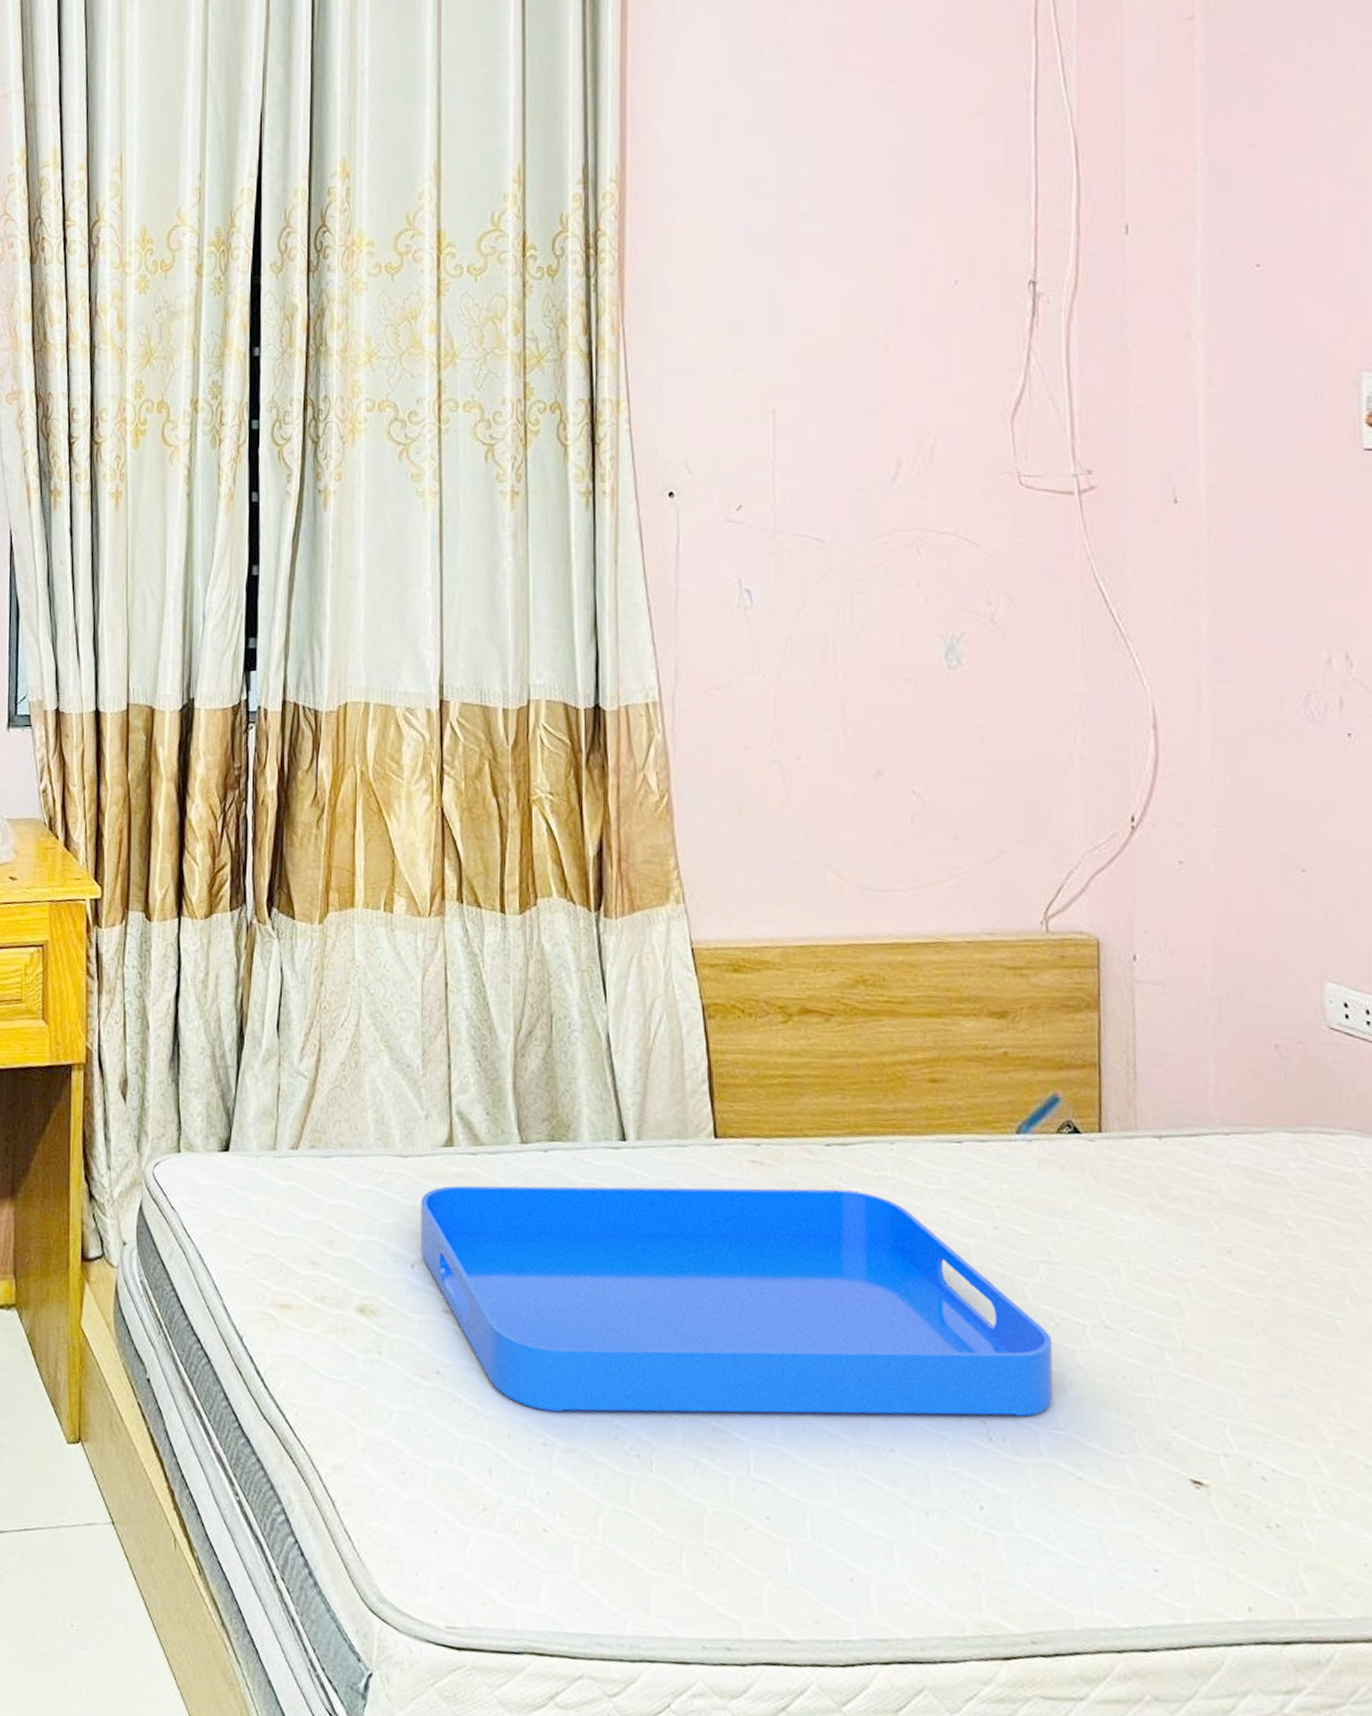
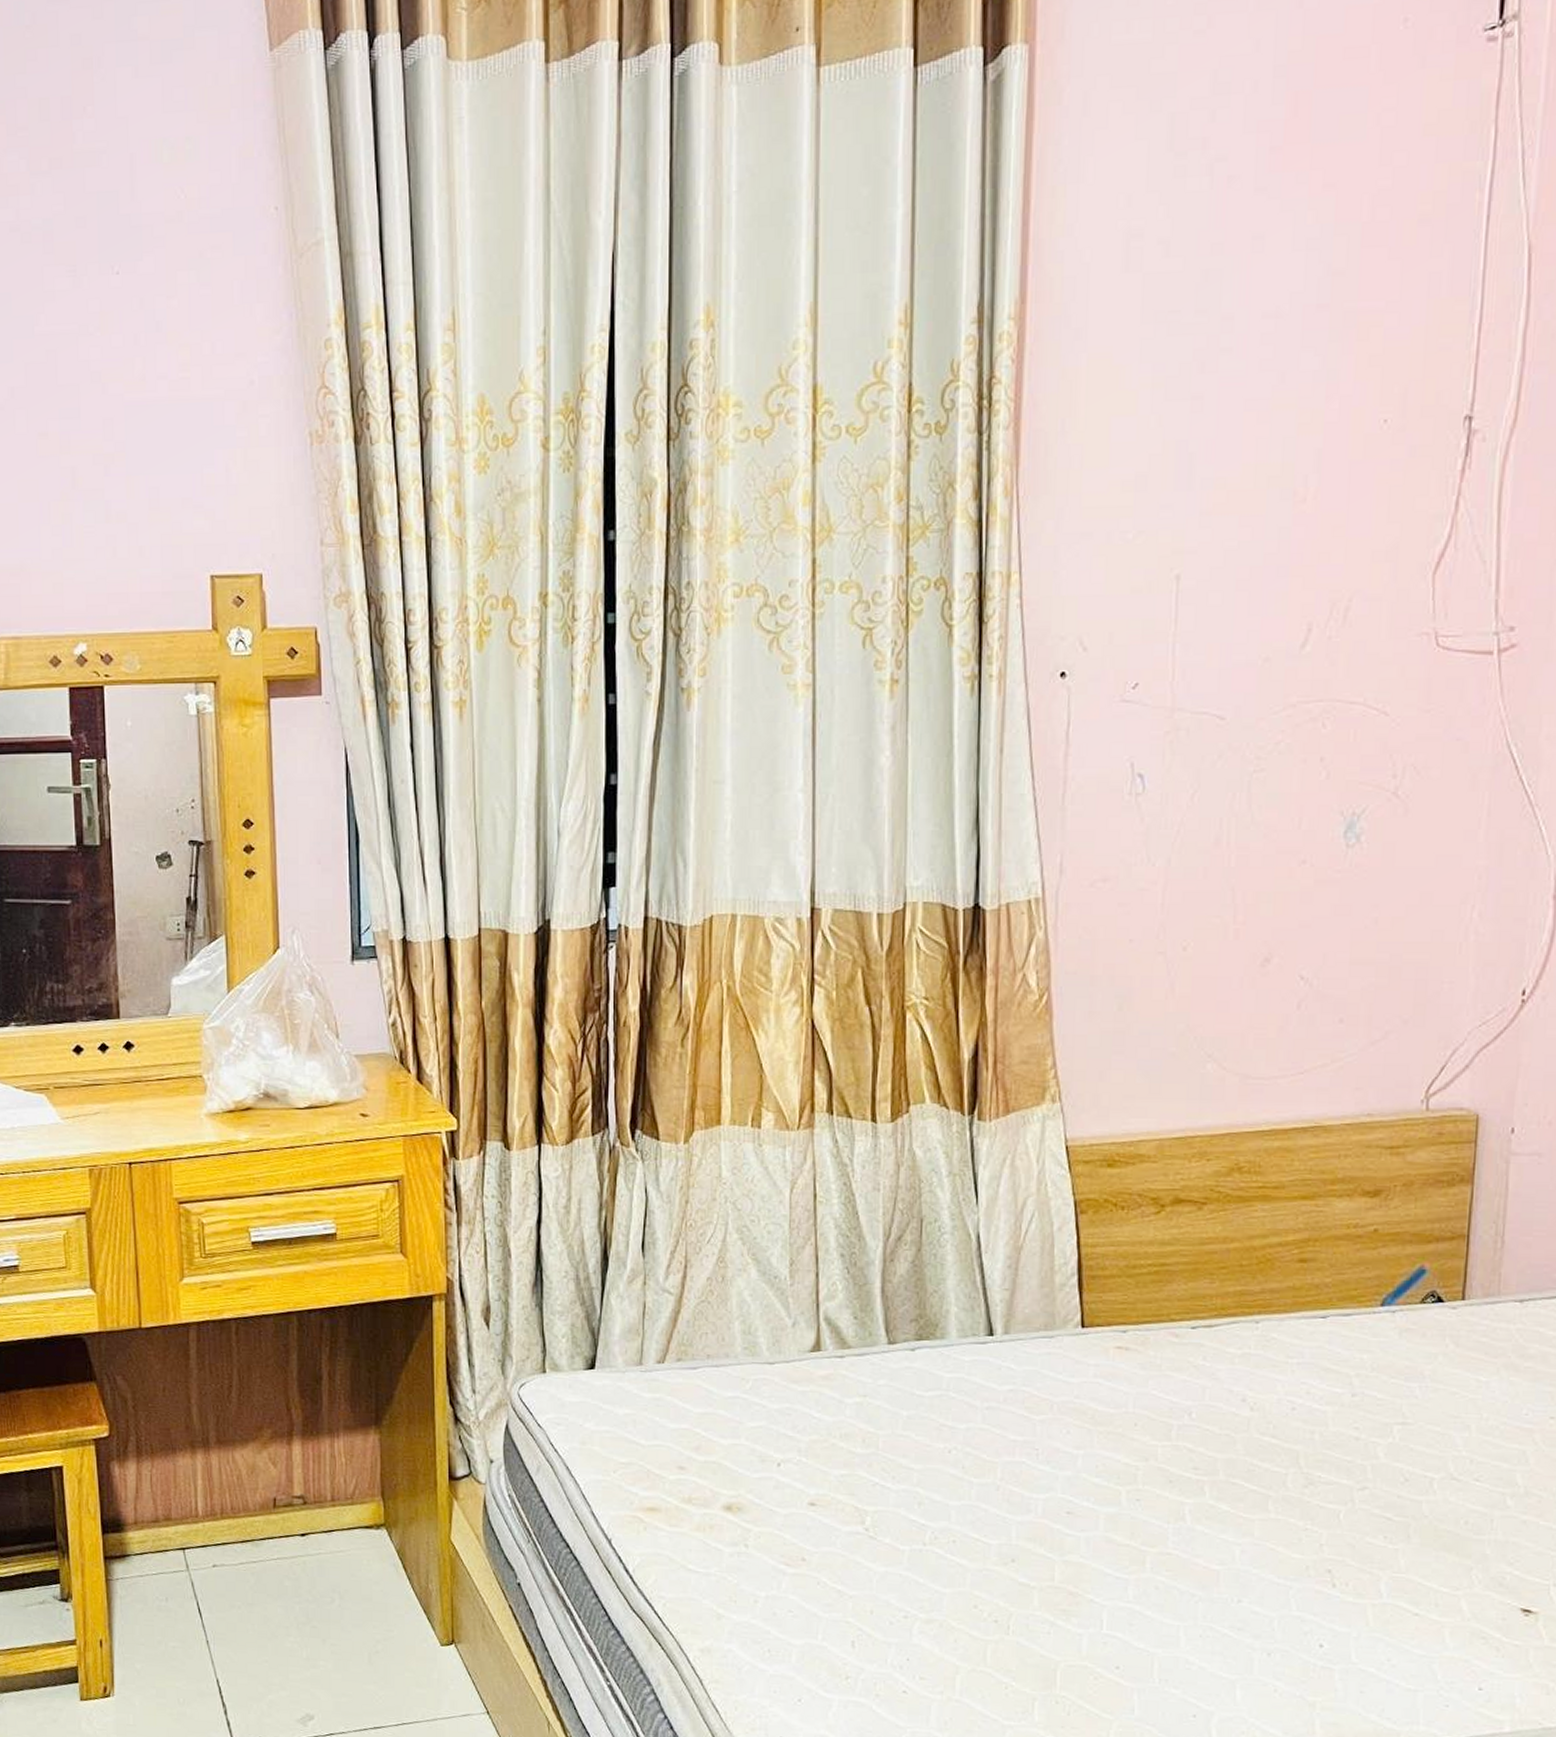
serving tray: present [420,1185,1054,1417] -> none [787,1368,1401,1588]

